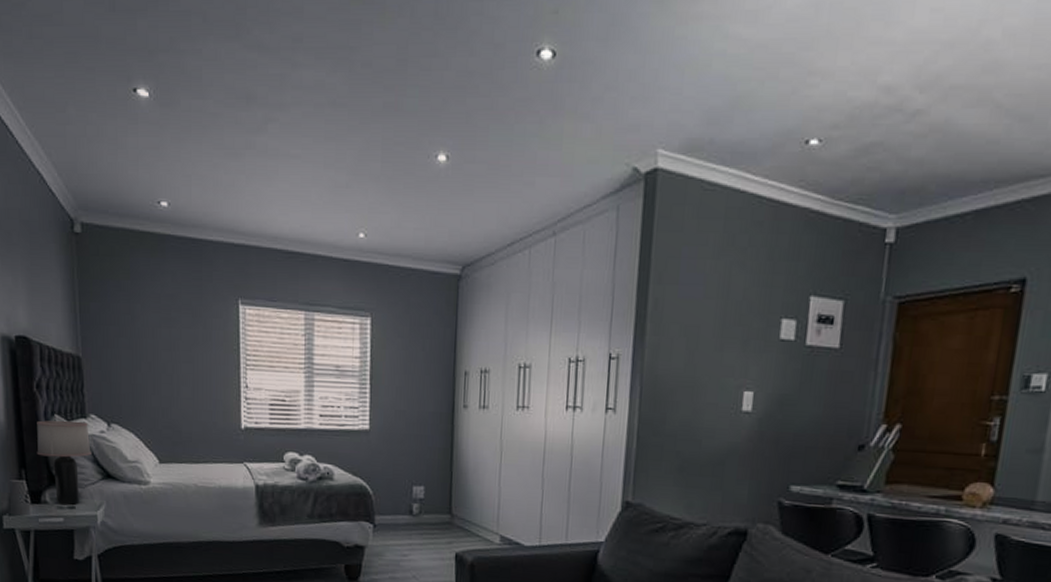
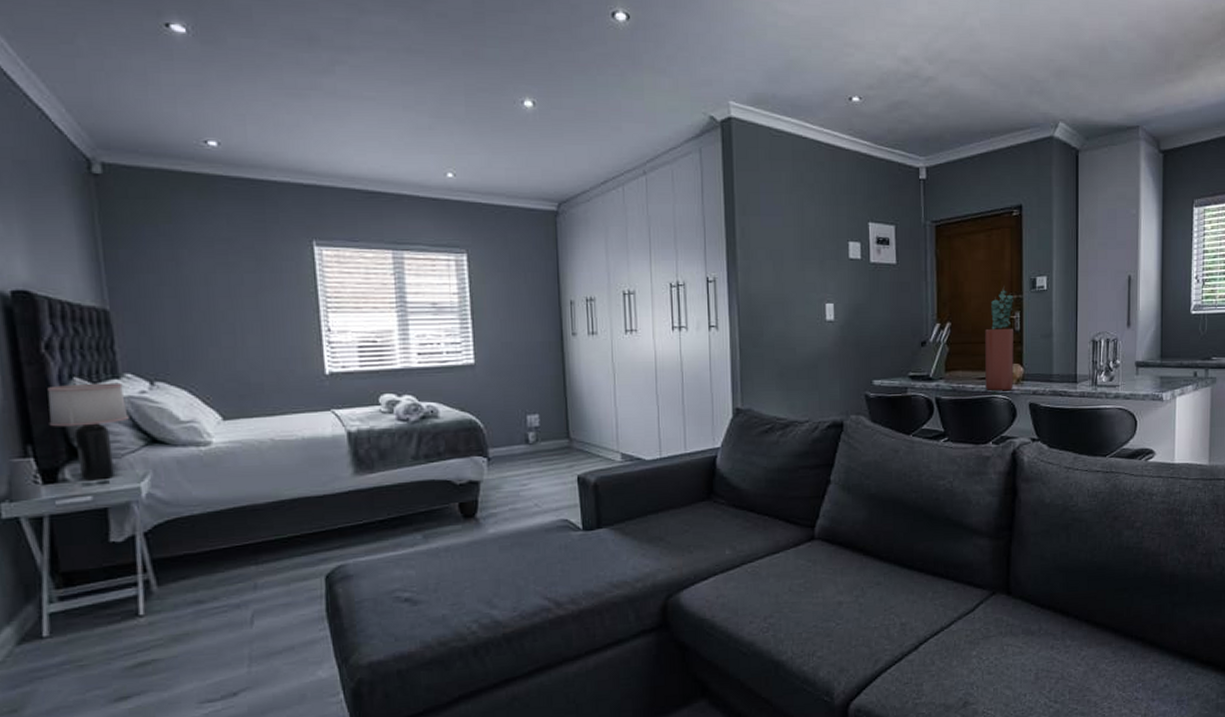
vase: none [936,382,994,516] -> present [985,285,1014,392]

